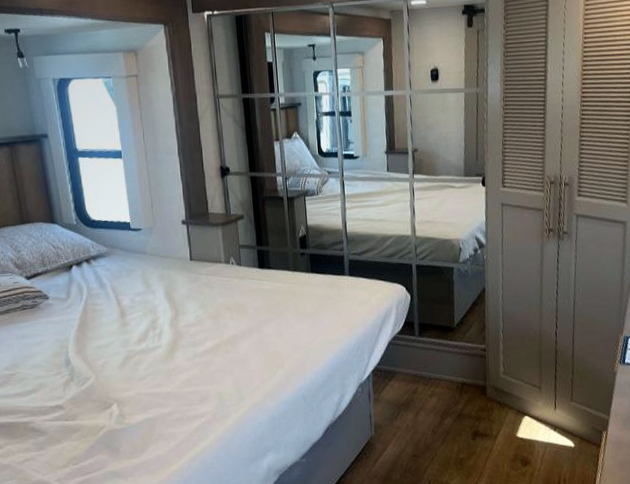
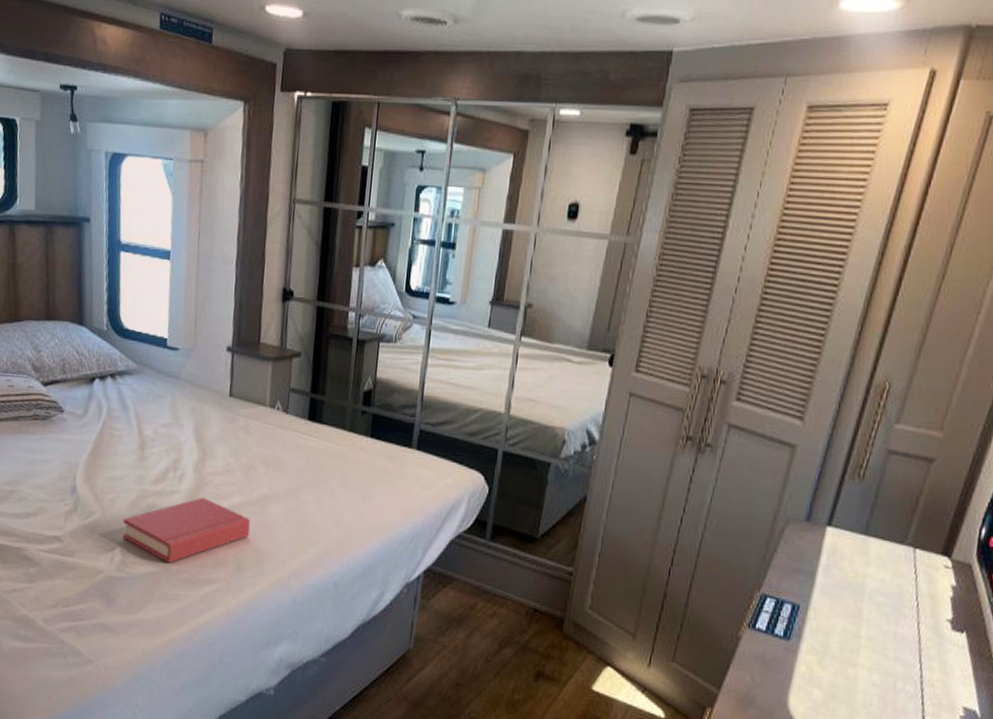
hardback book: none [116,347,226,408] -> present [122,497,250,563]

